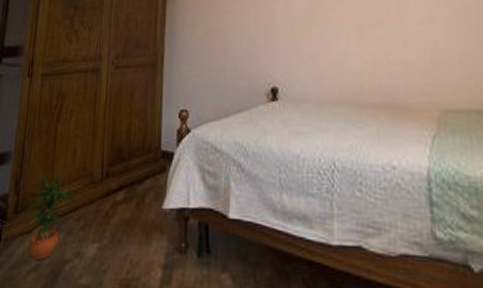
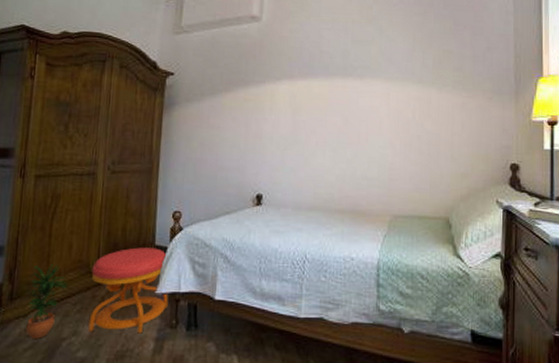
stool: none [92,153,177,259] -> present [88,247,168,334]

